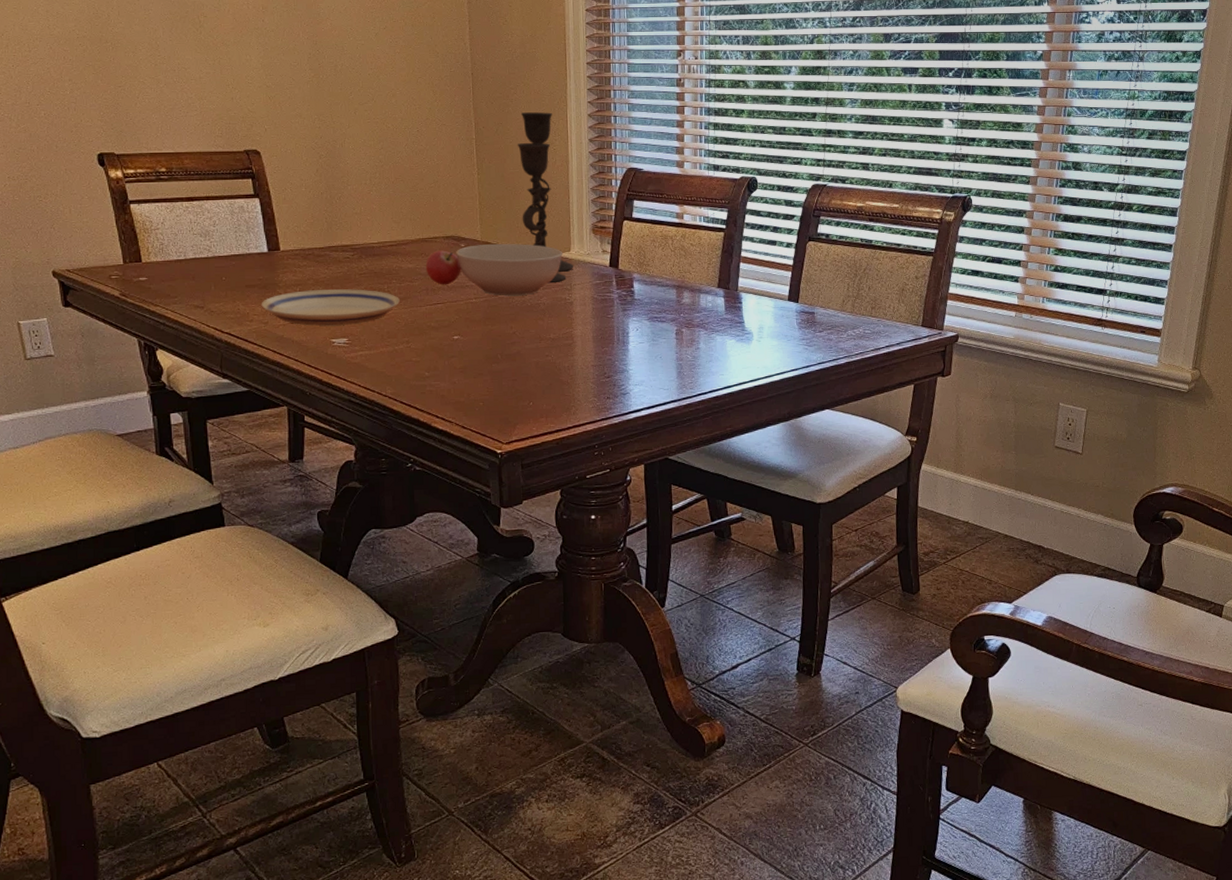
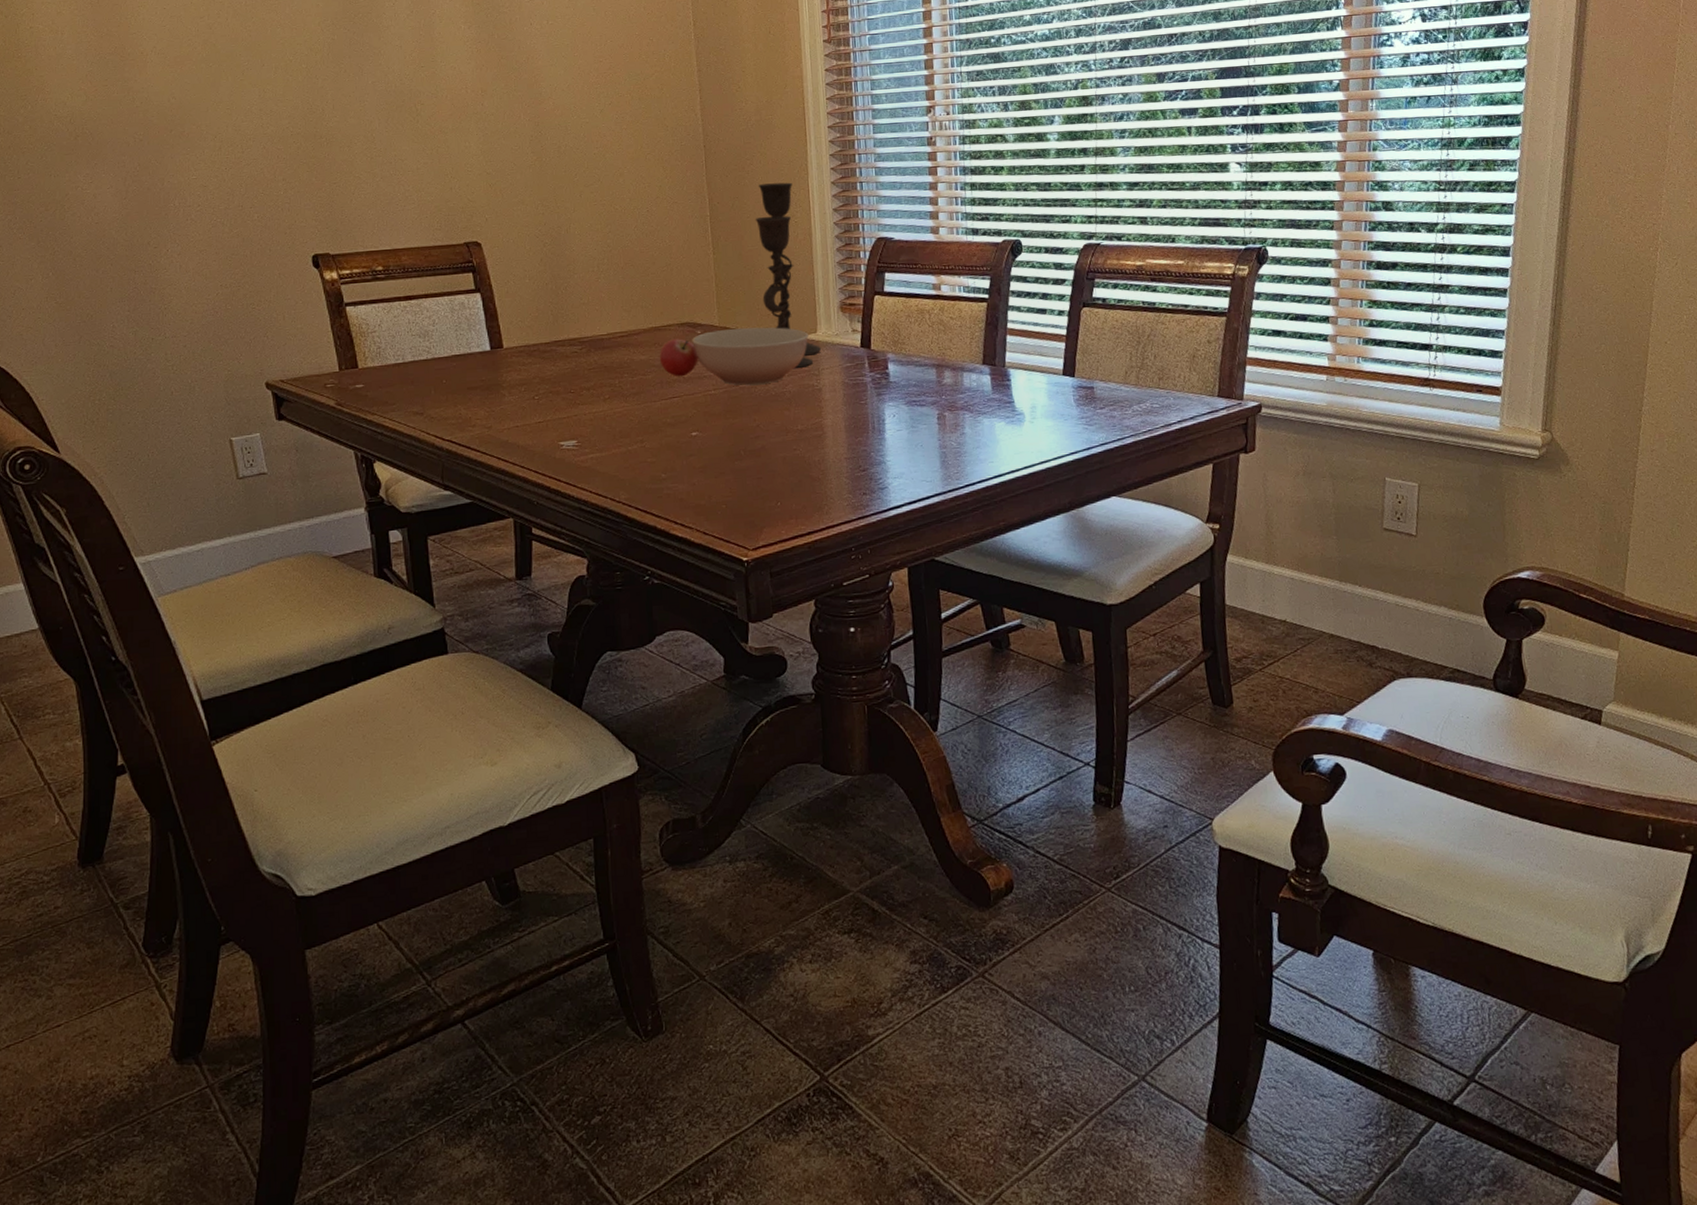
plate: present [261,289,400,326] -> none [483,385,632,428]

